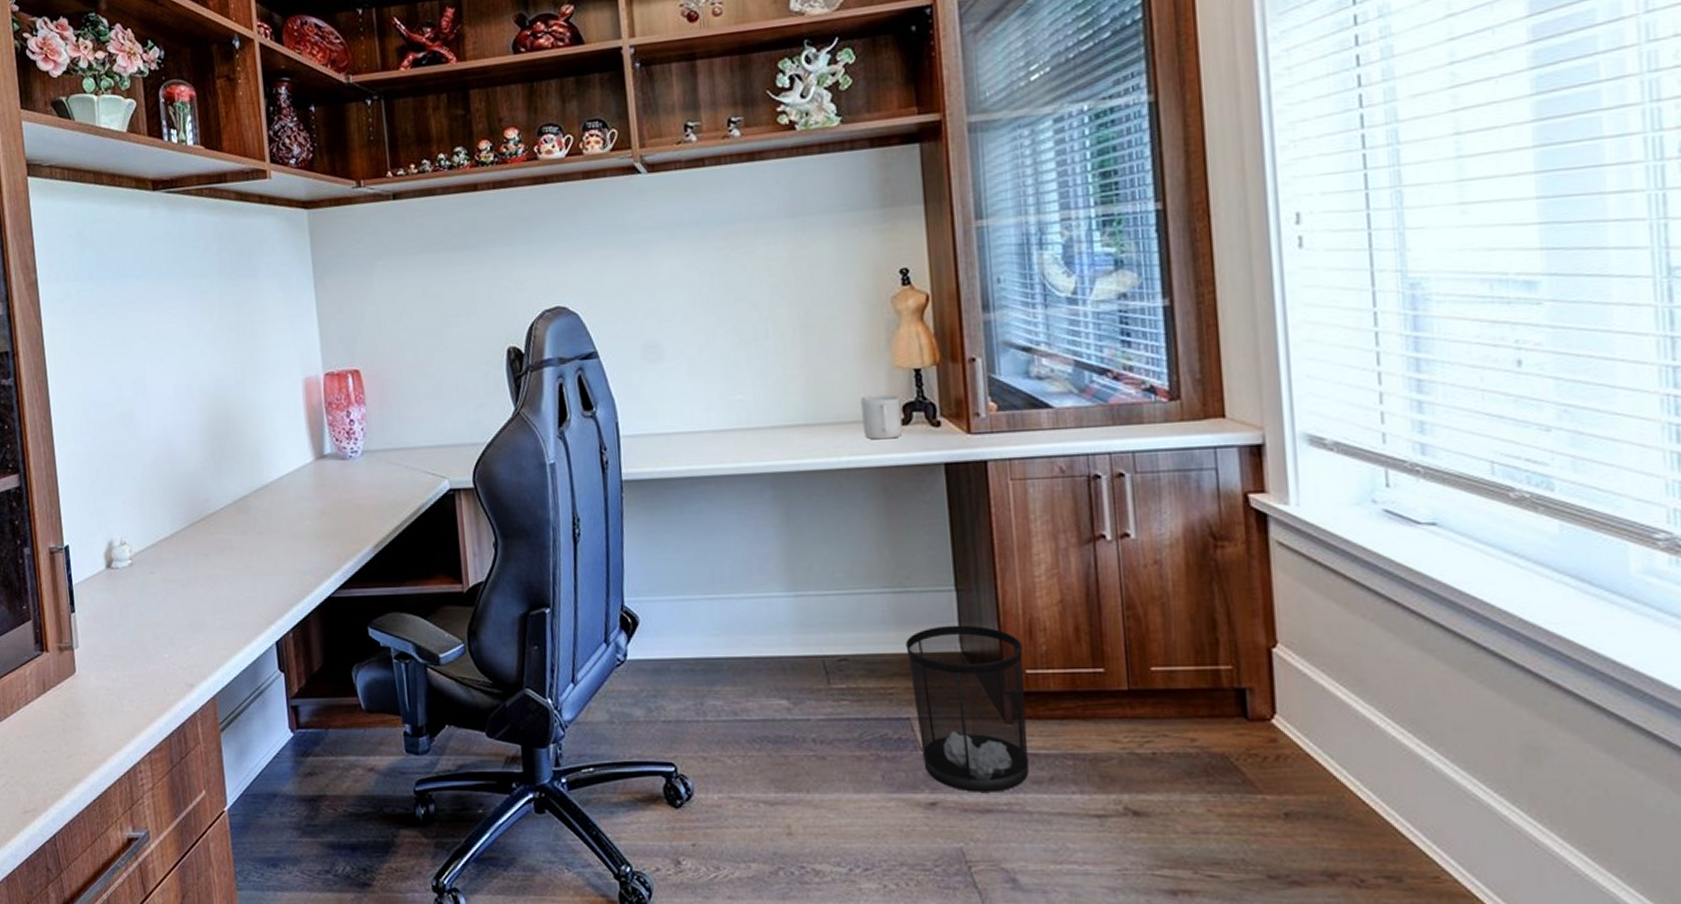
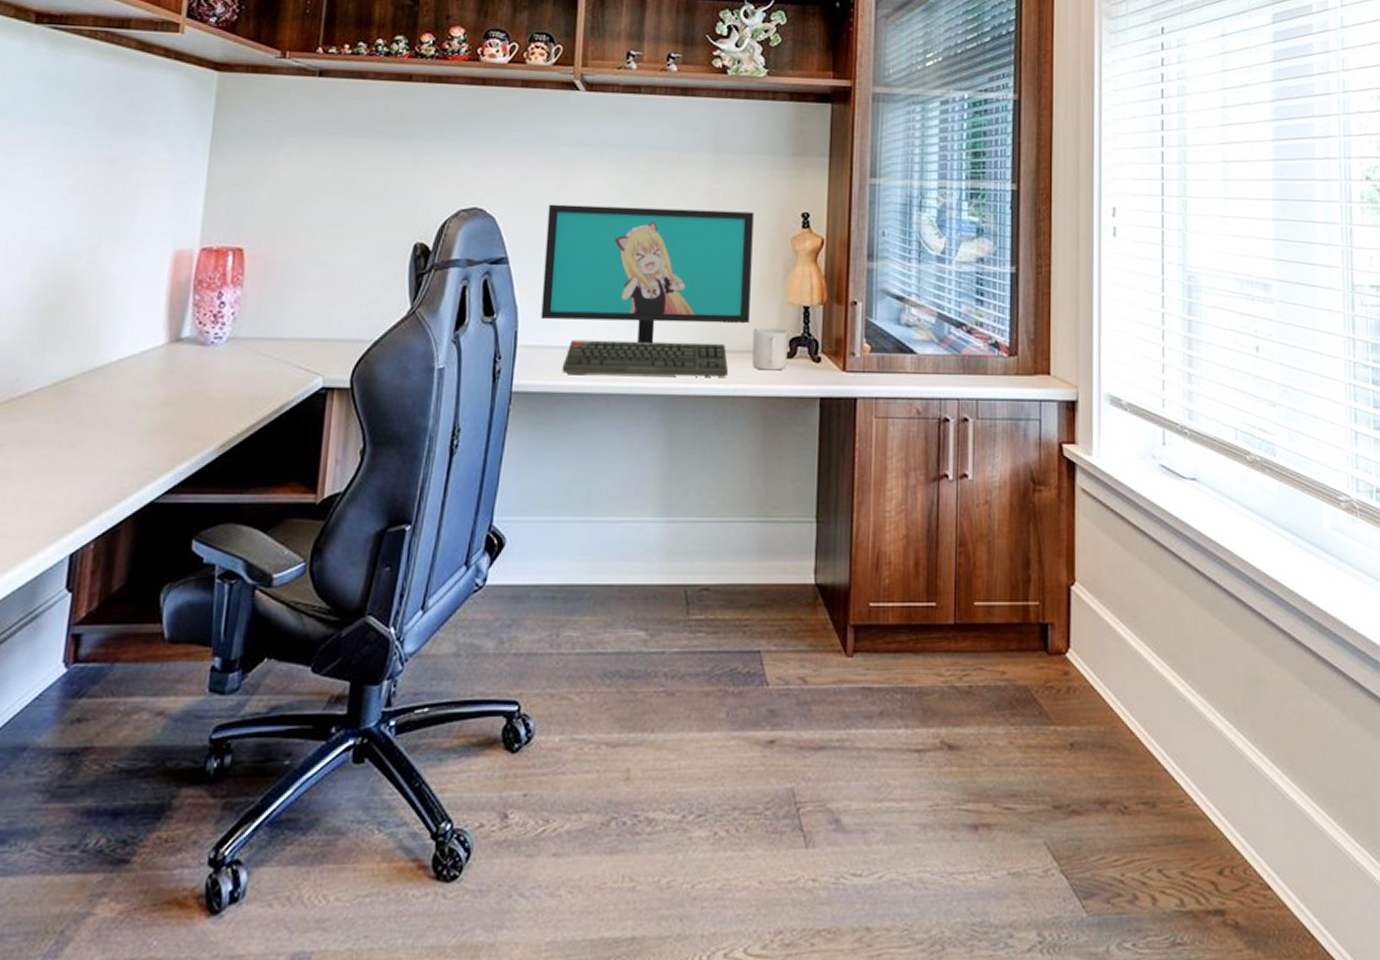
computer monitor: none [628,275,855,423] -> present [541,204,754,343]
computer keyboard: none [667,416,839,459] -> present [562,339,728,377]
waste bin: present [905,625,1030,792] -> none [765,556,869,728]

